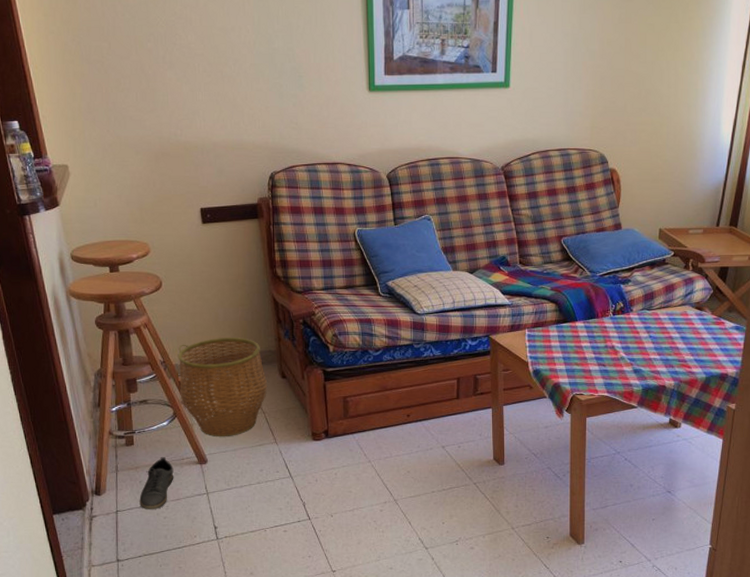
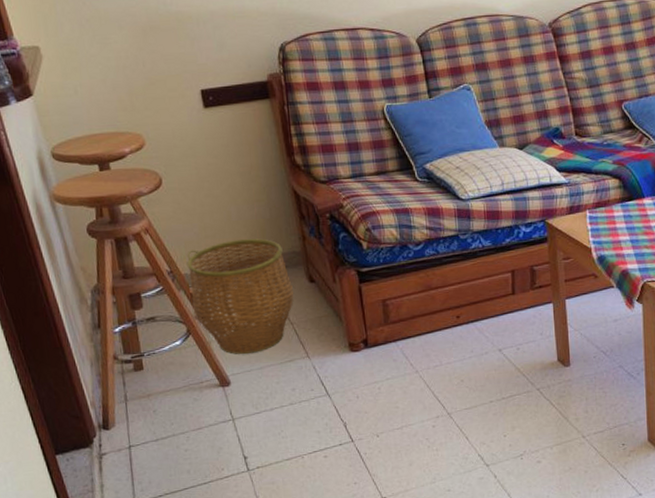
shoe: present [139,457,174,509] -> none [155,381,193,442]

